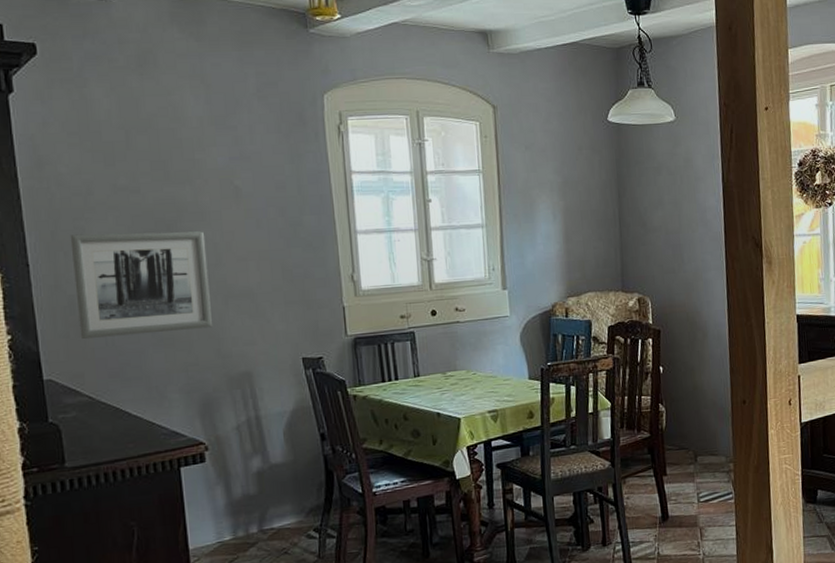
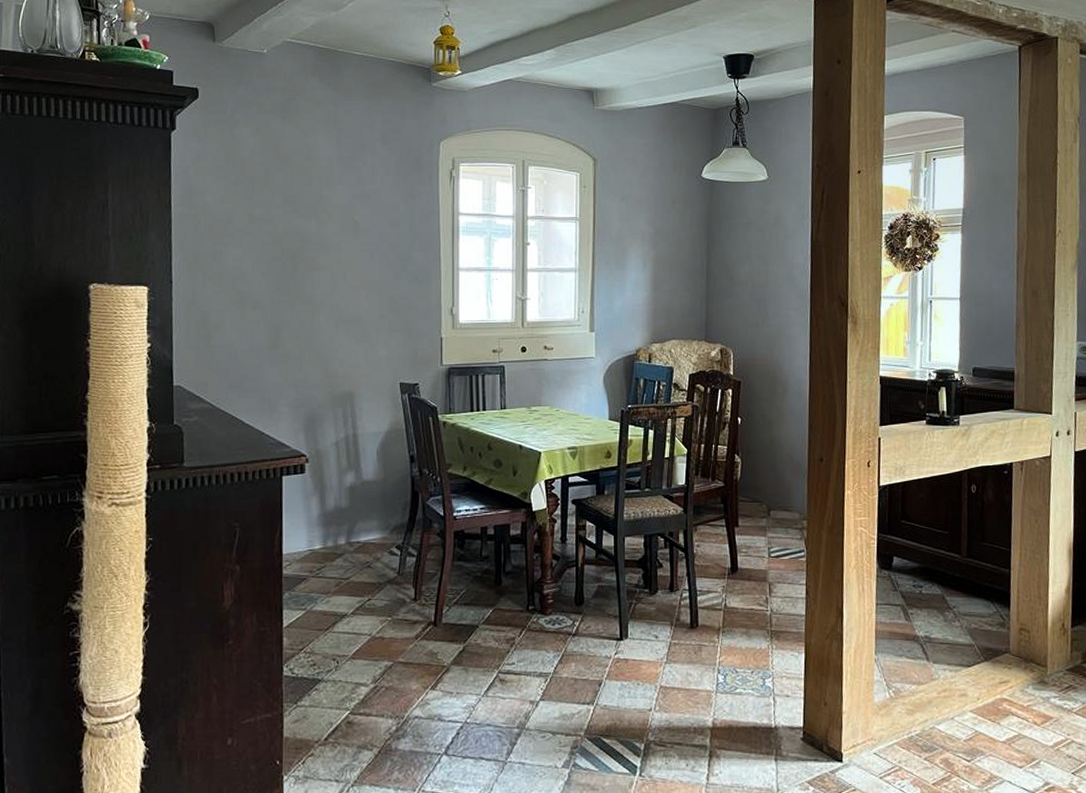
wall art: present [70,231,212,340] -> none [208,257,324,352]

